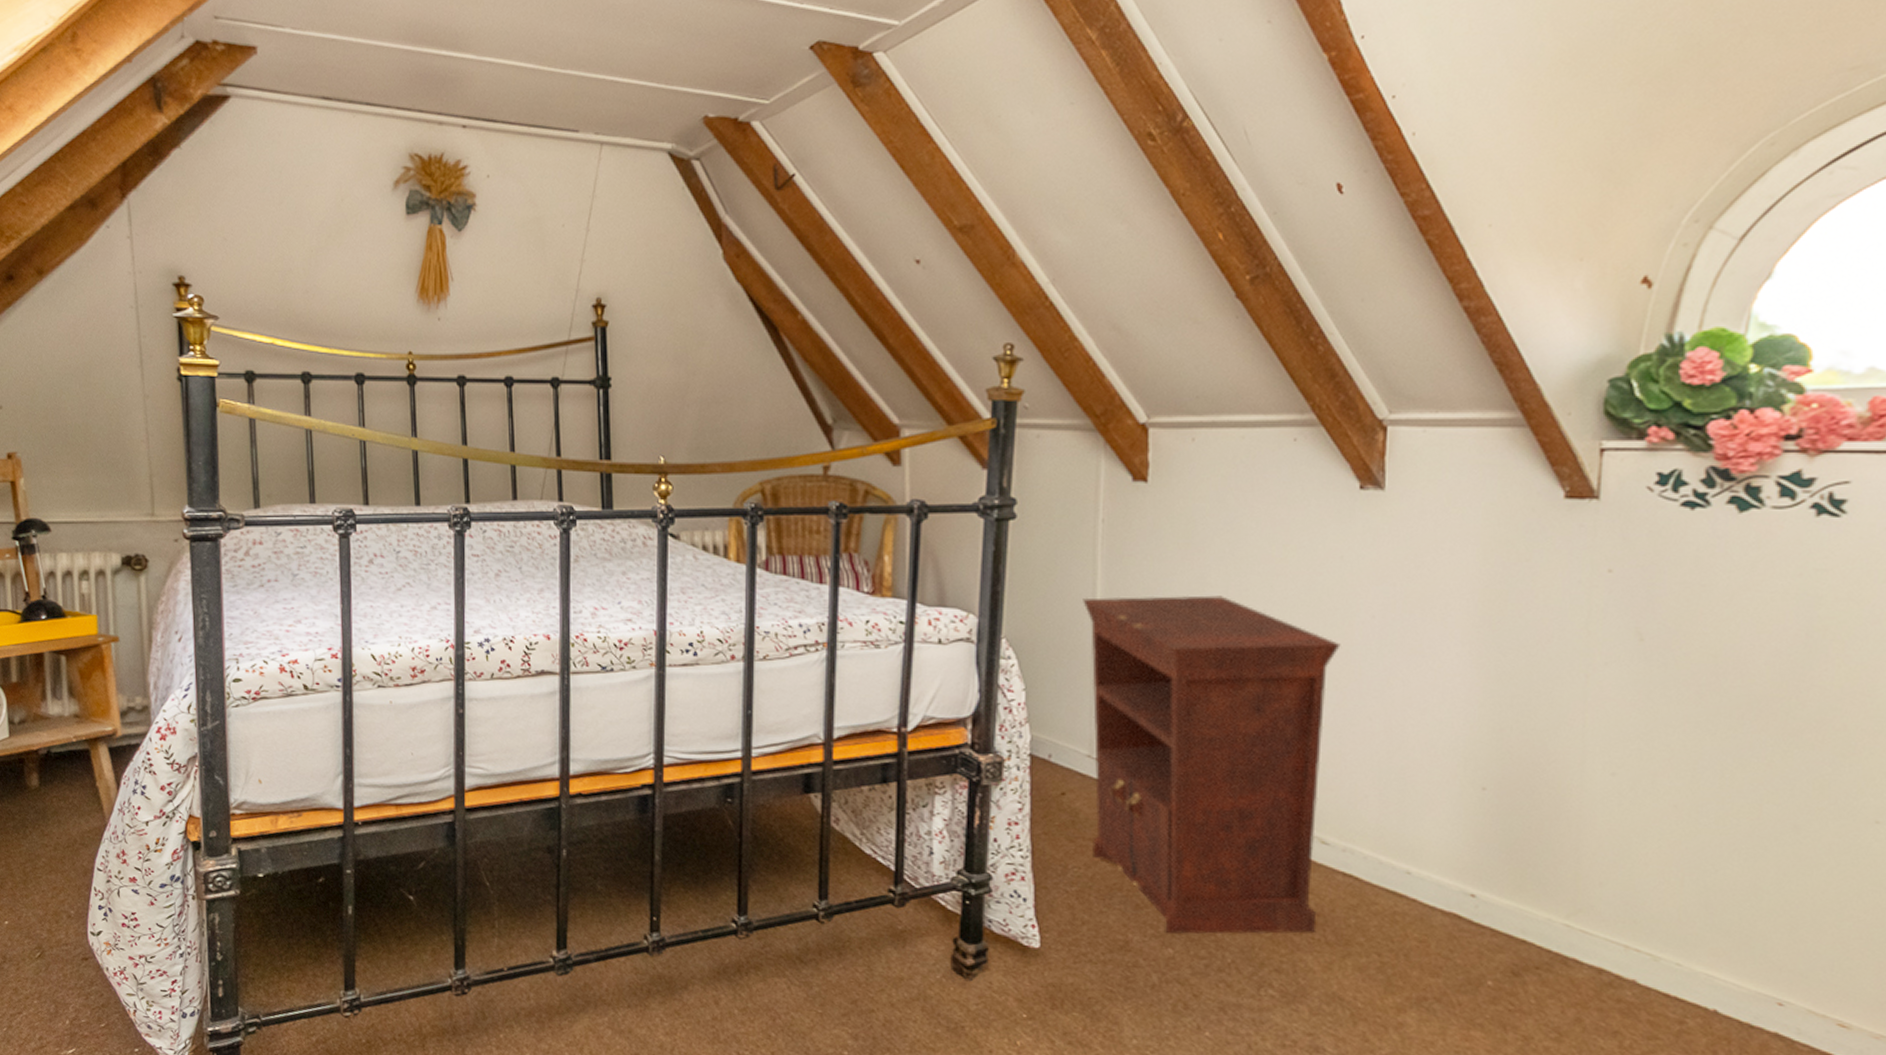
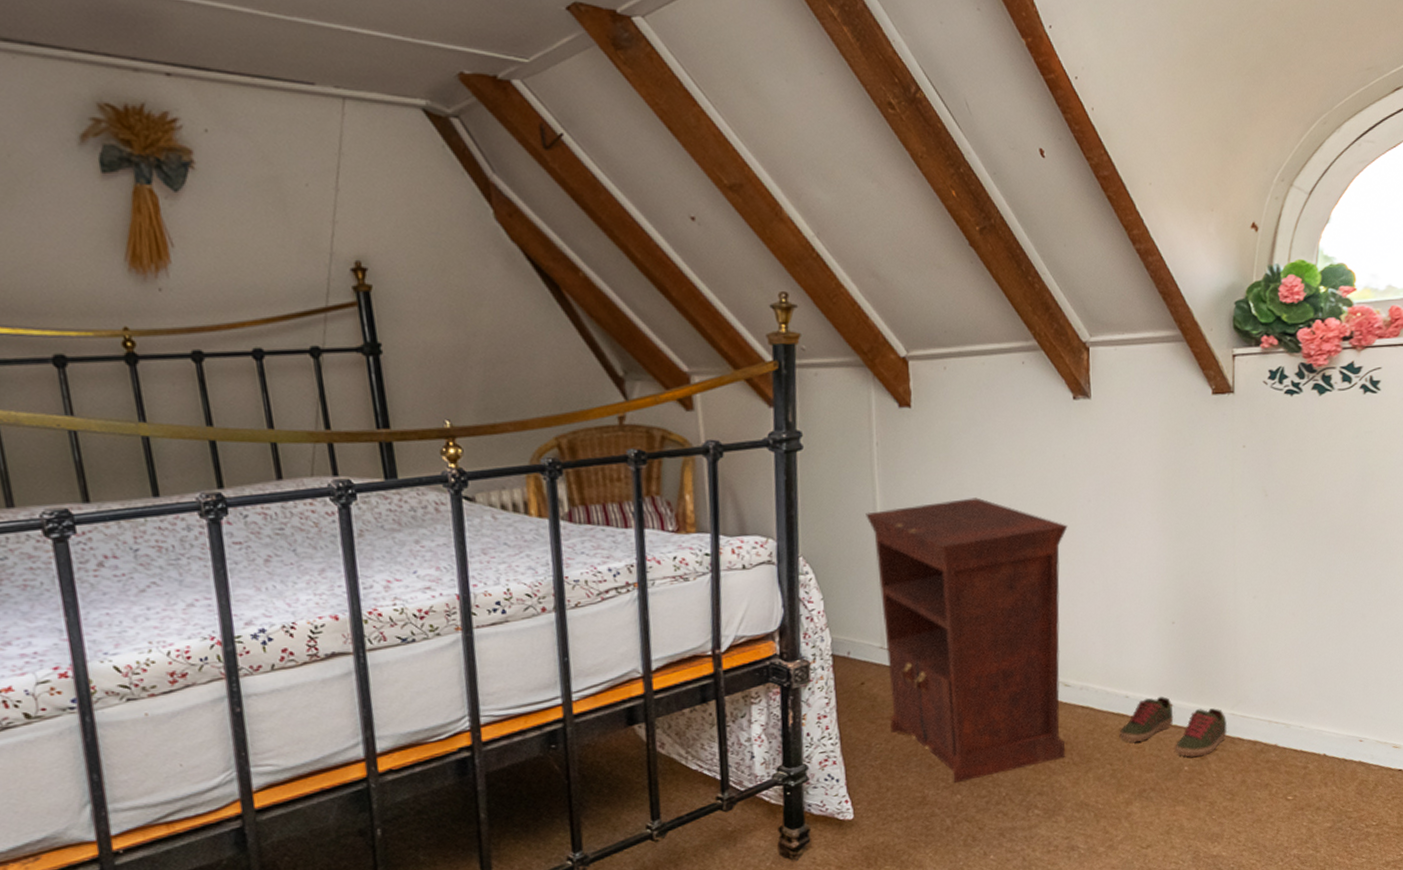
shoe: none [1393,879,1559,973] -> present [1119,696,1228,757]

